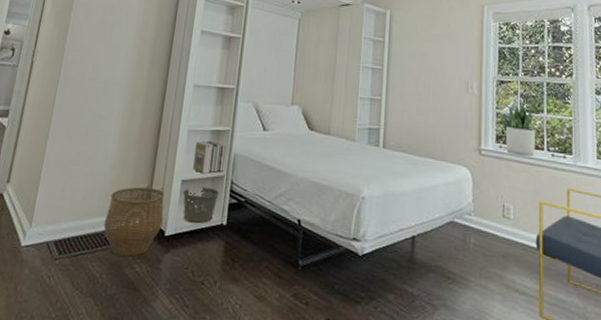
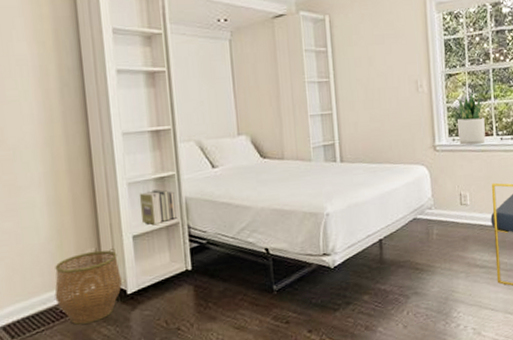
basket: present [183,186,219,223] -> none [137,236,177,276]

